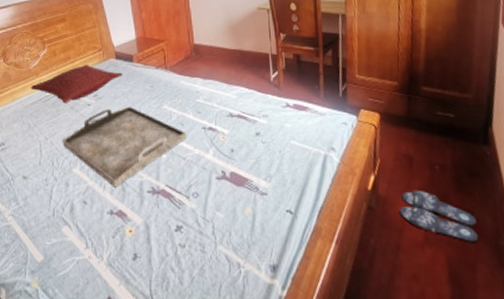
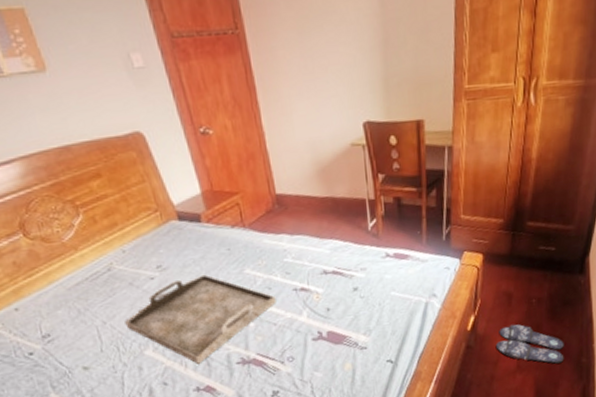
pillow: present [30,64,122,104] -> none [70,229,190,280]

